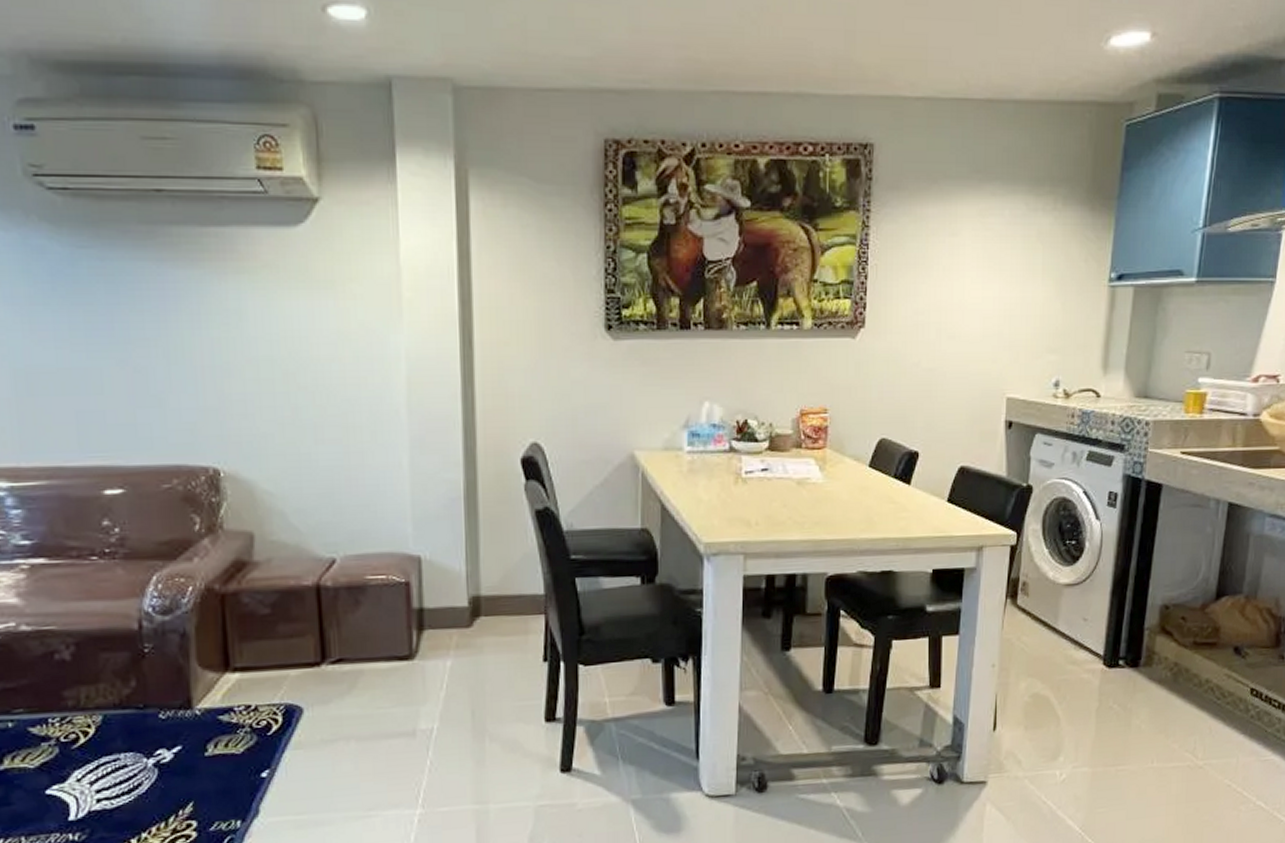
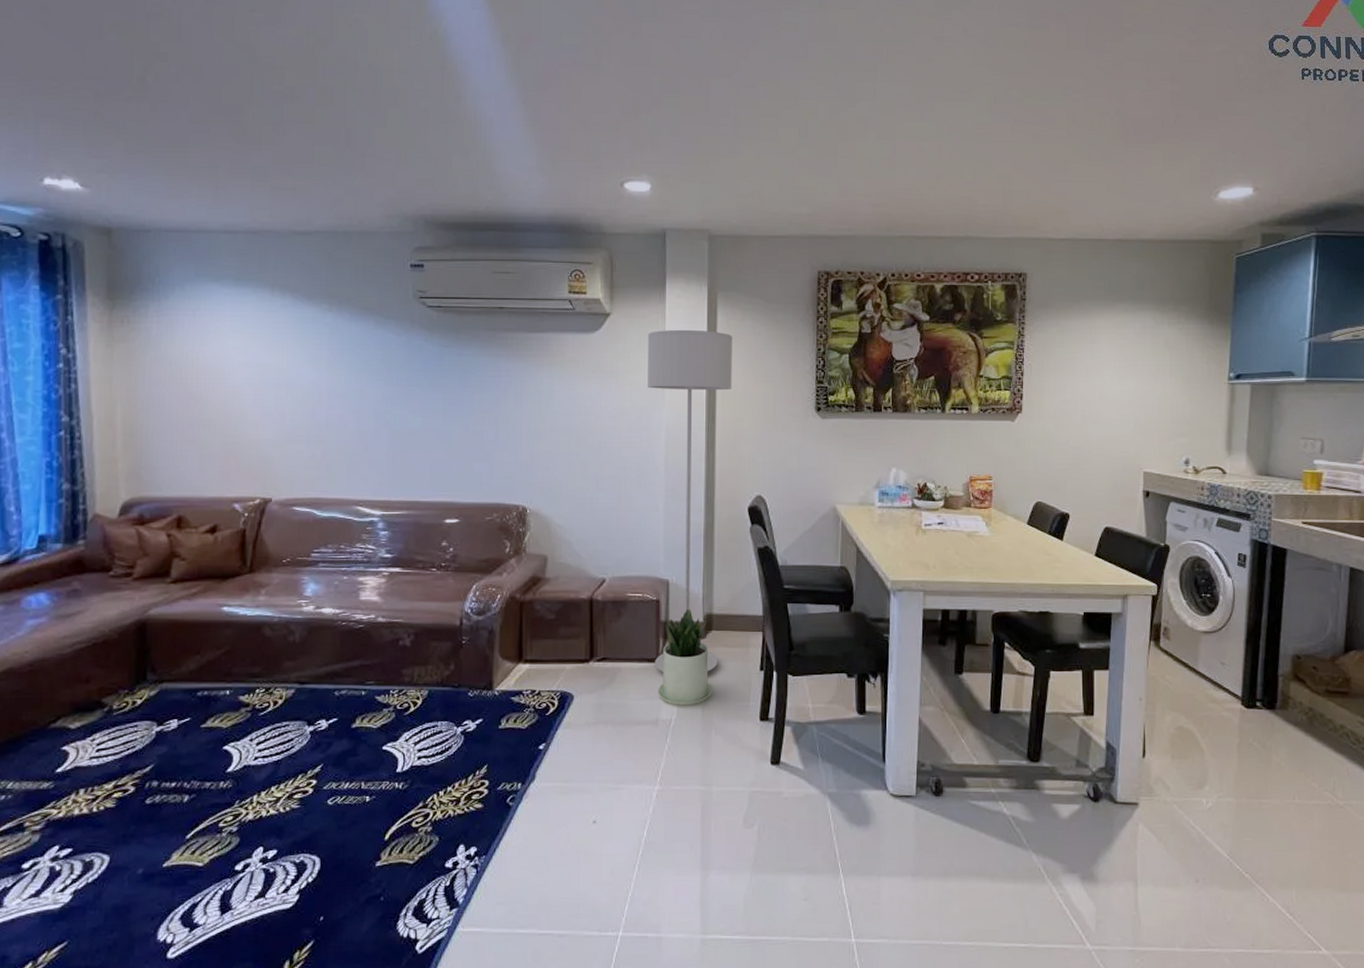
floor lamp: none [374,220,493,672] -> present [648,329,732,672]
planter: none [413,591,485,712] -> present [657,609,714,706]

